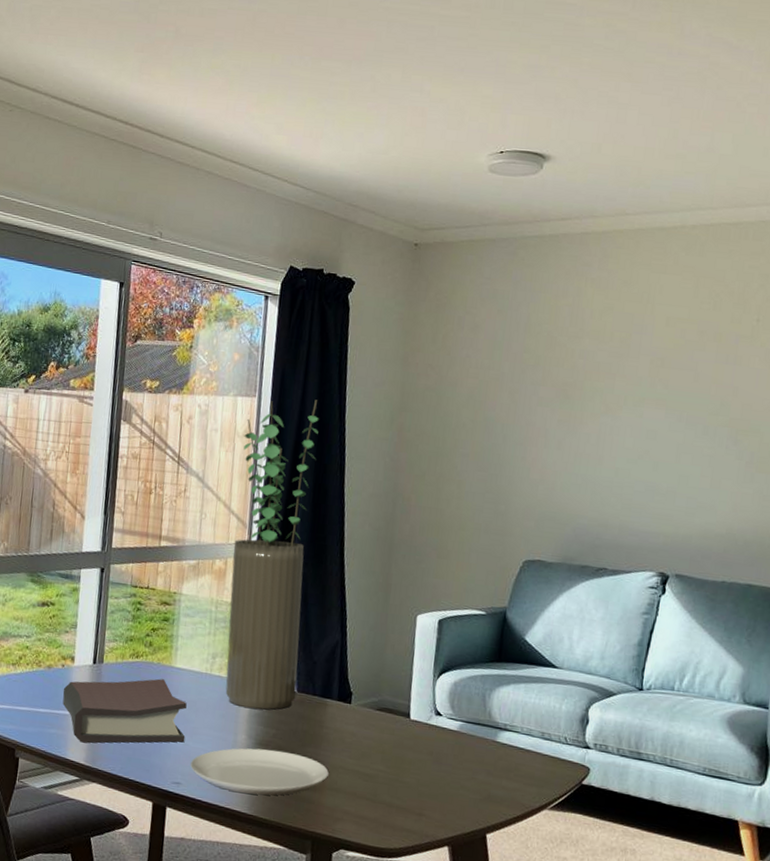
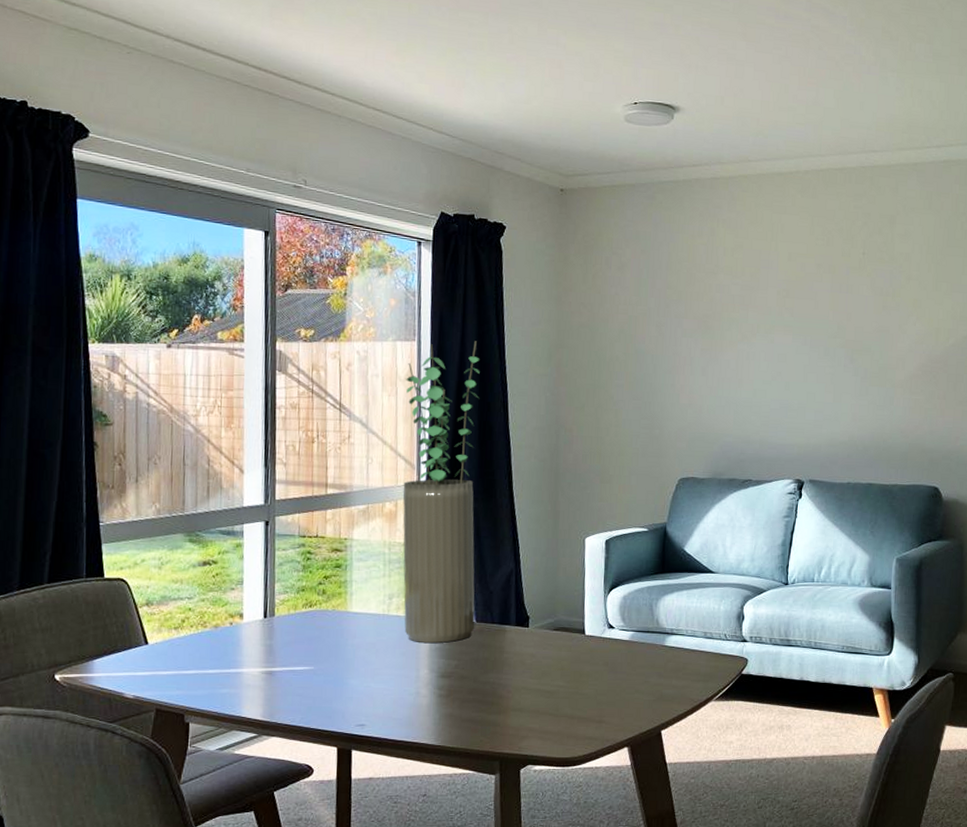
hardback book: present [62,678,187,743] -> none [233,625,367,699]
plate: present [191,748,329,796] -> none [374,680,512,726]

